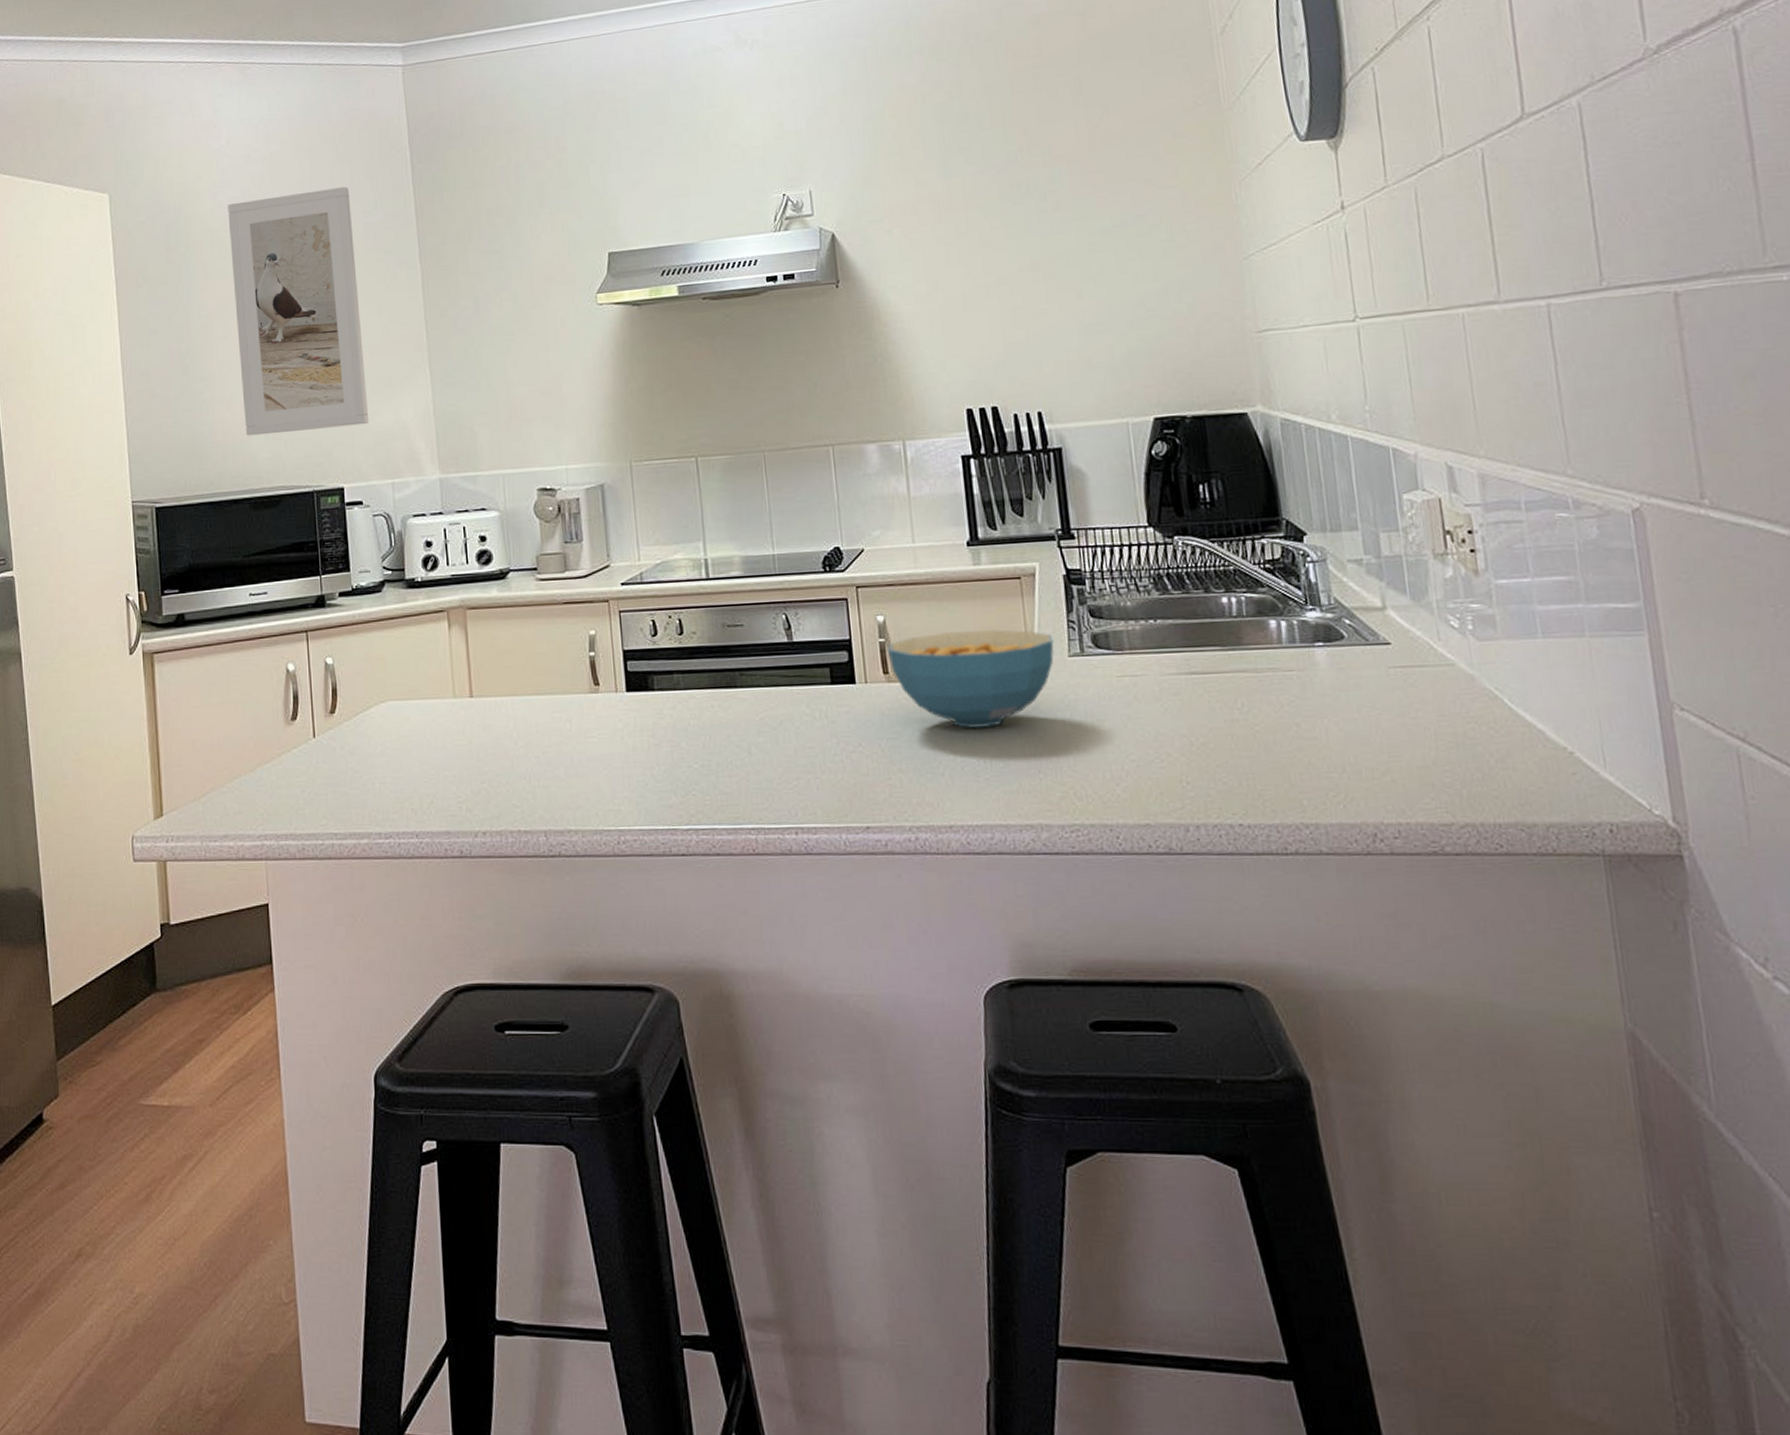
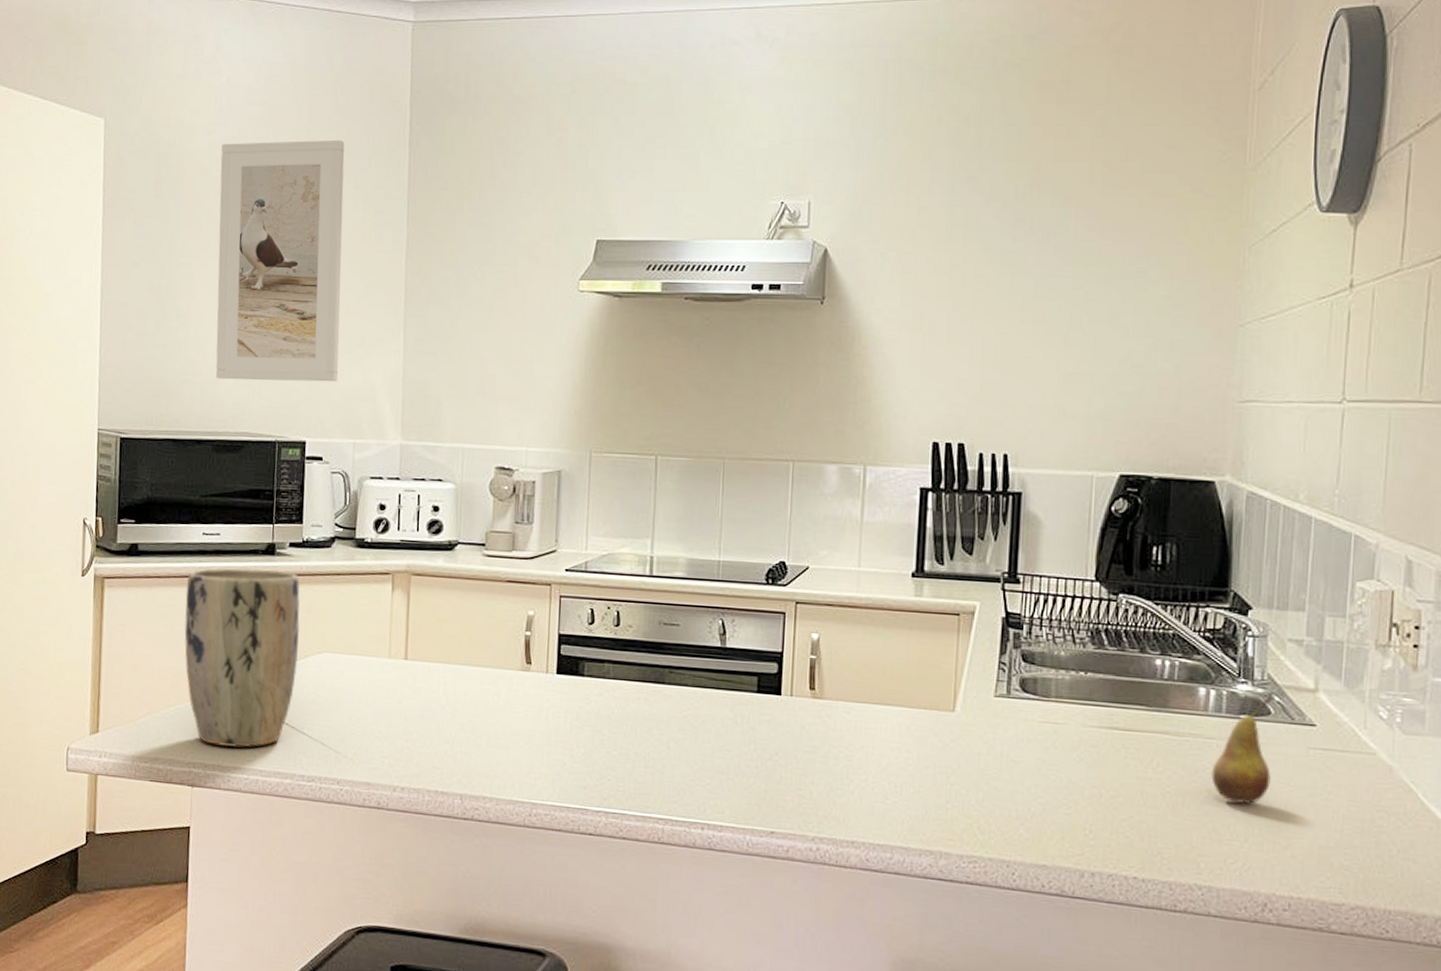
plant pot: none [238,622,362,814] -> present [184,568,300,748]
cereal bowl: present [887,629,1054,729] -> none [817,657,982,754]
fruit: none [1296,619,1357,733] -> present [1211,695,1274,804]

